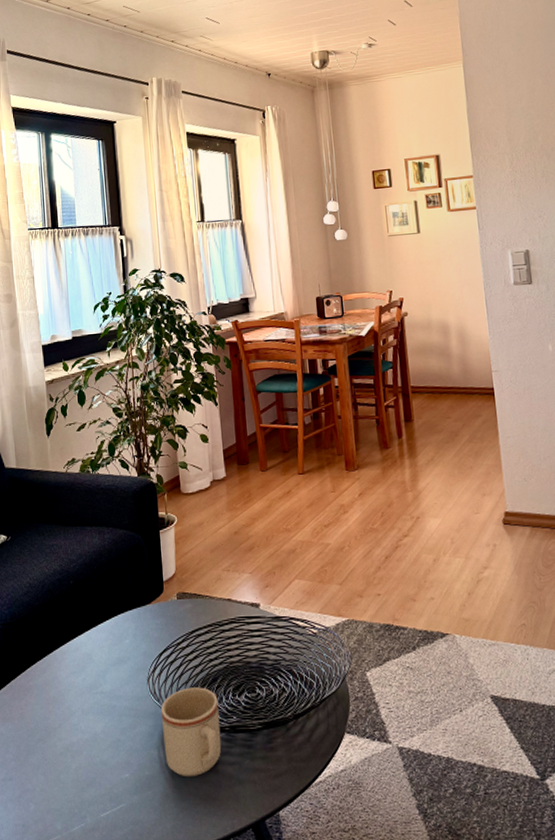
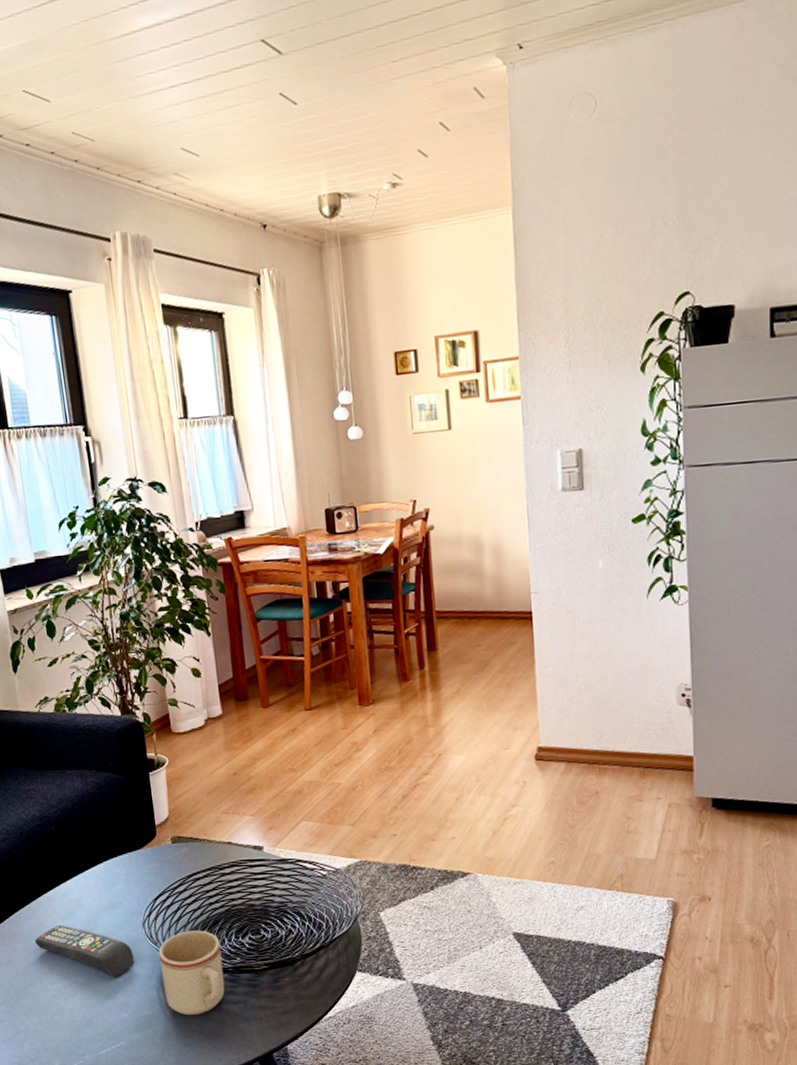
remote control: none [47,679,138,736] -> present [34,925,134,978]

